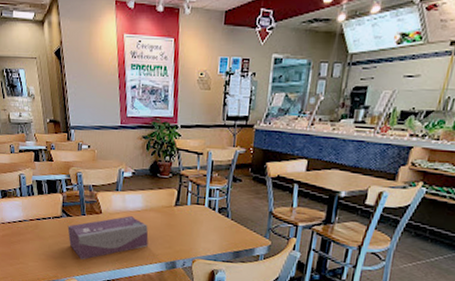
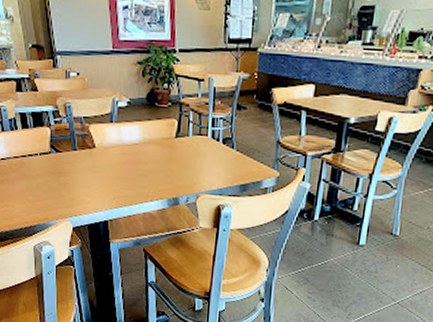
tissue box: present [67,216,149,260] -> none [57,150,148,200]

